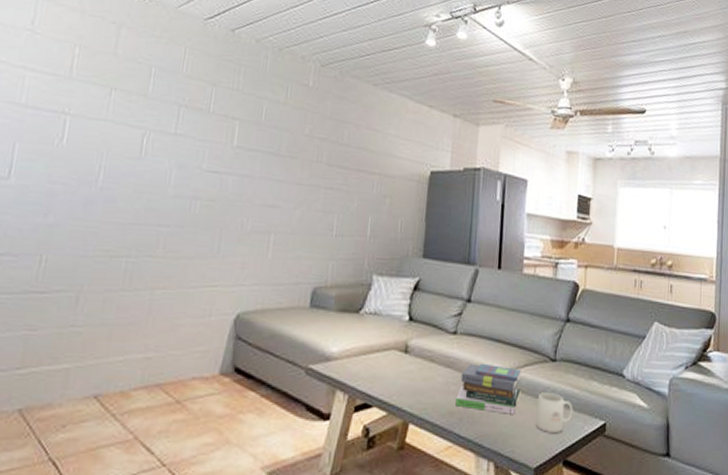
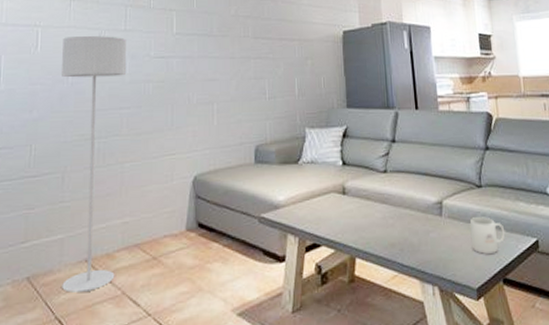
floor lamp: none [61,132,175,432] -> present [62,36,126,293]
books: present [455,363,521,415] -> none [395,196,454,241]

